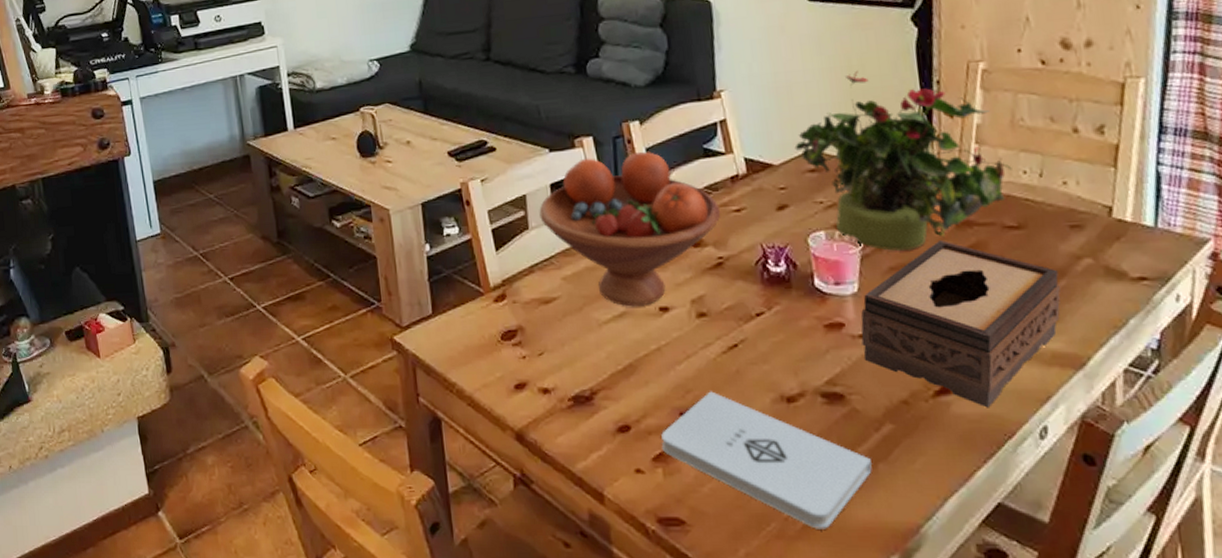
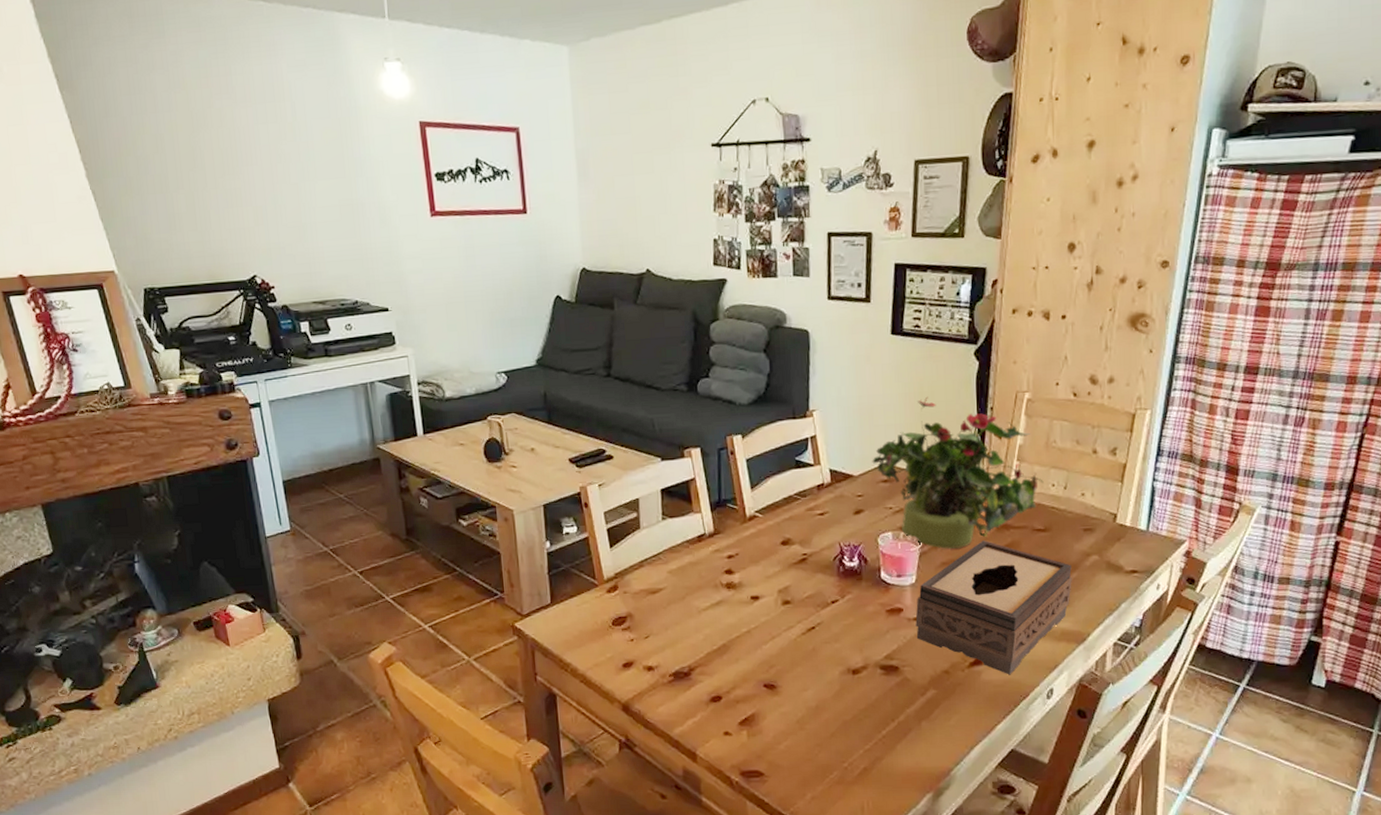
fruit bowl: present [539,151,721,307] -> none [650,462,807,596]
notepad: present [661,391,872,529] -> none [747,666,917,775]

